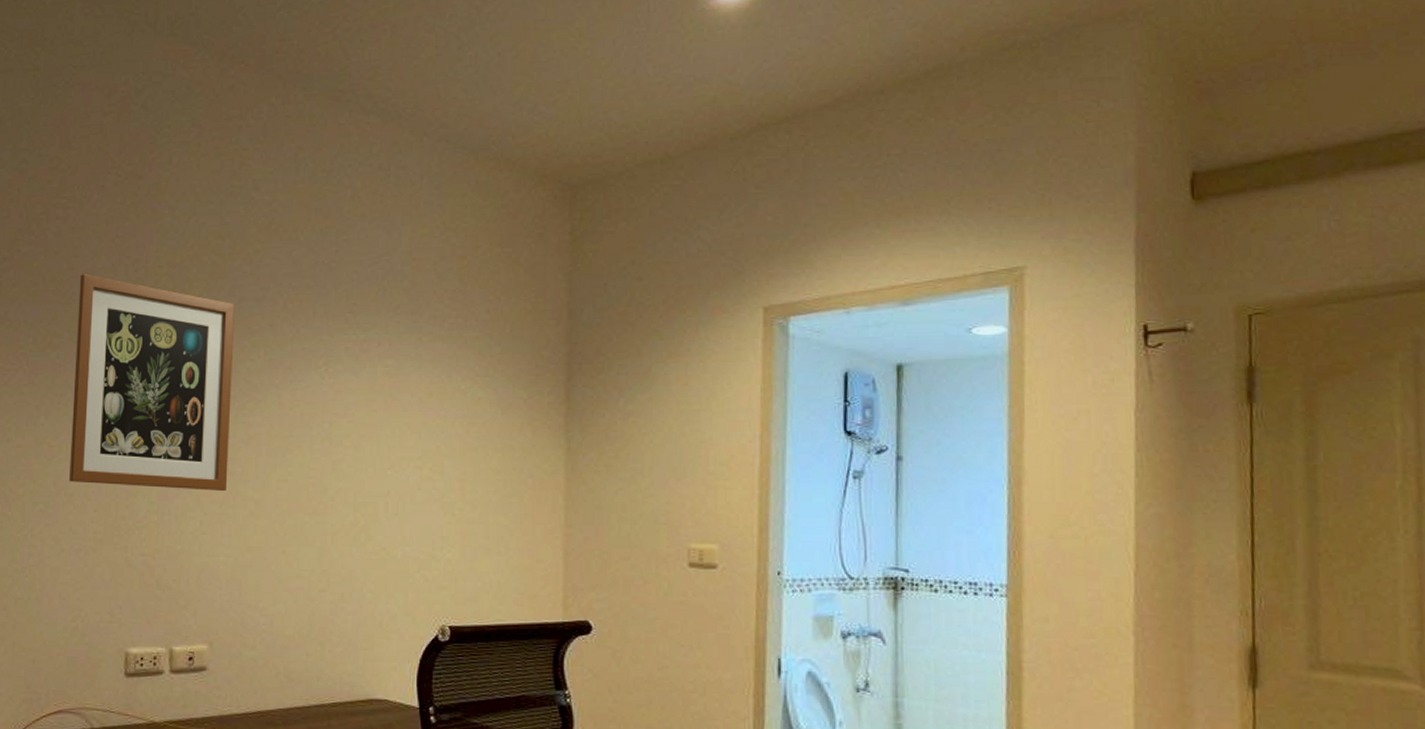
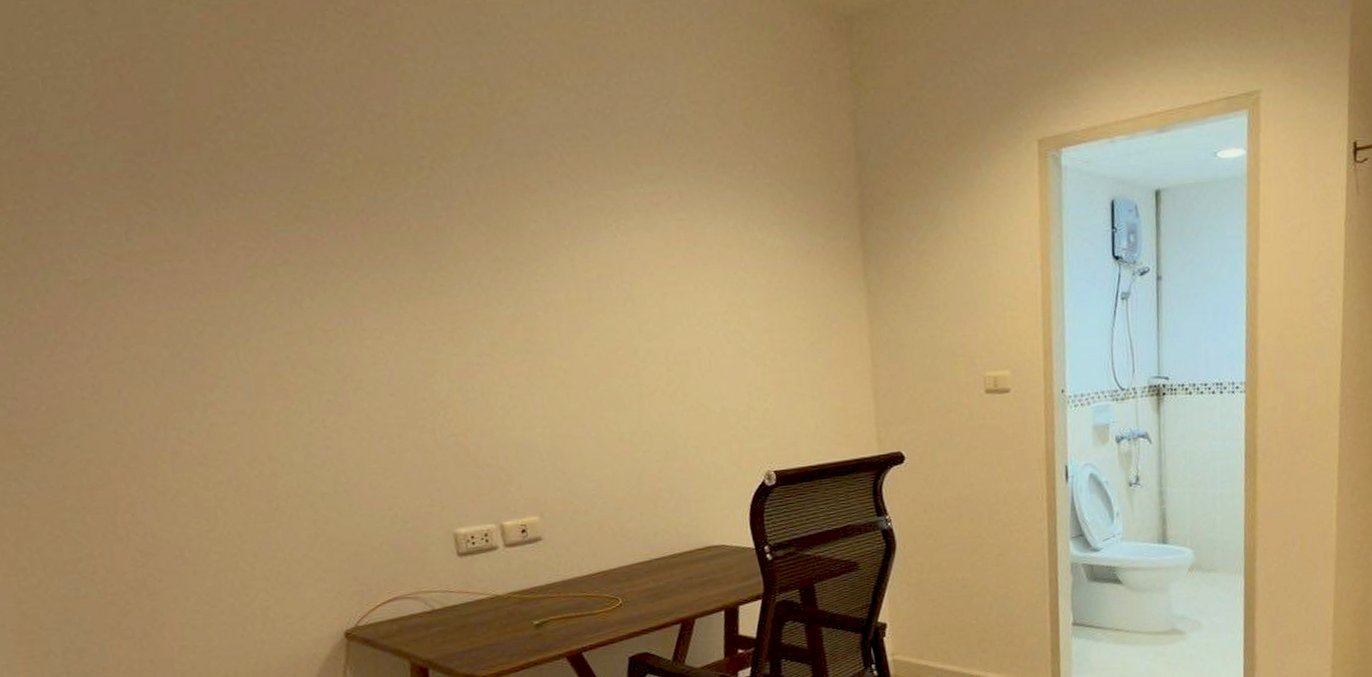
wall art: present [69,274,235,492] -> none [317,133,532,368]

